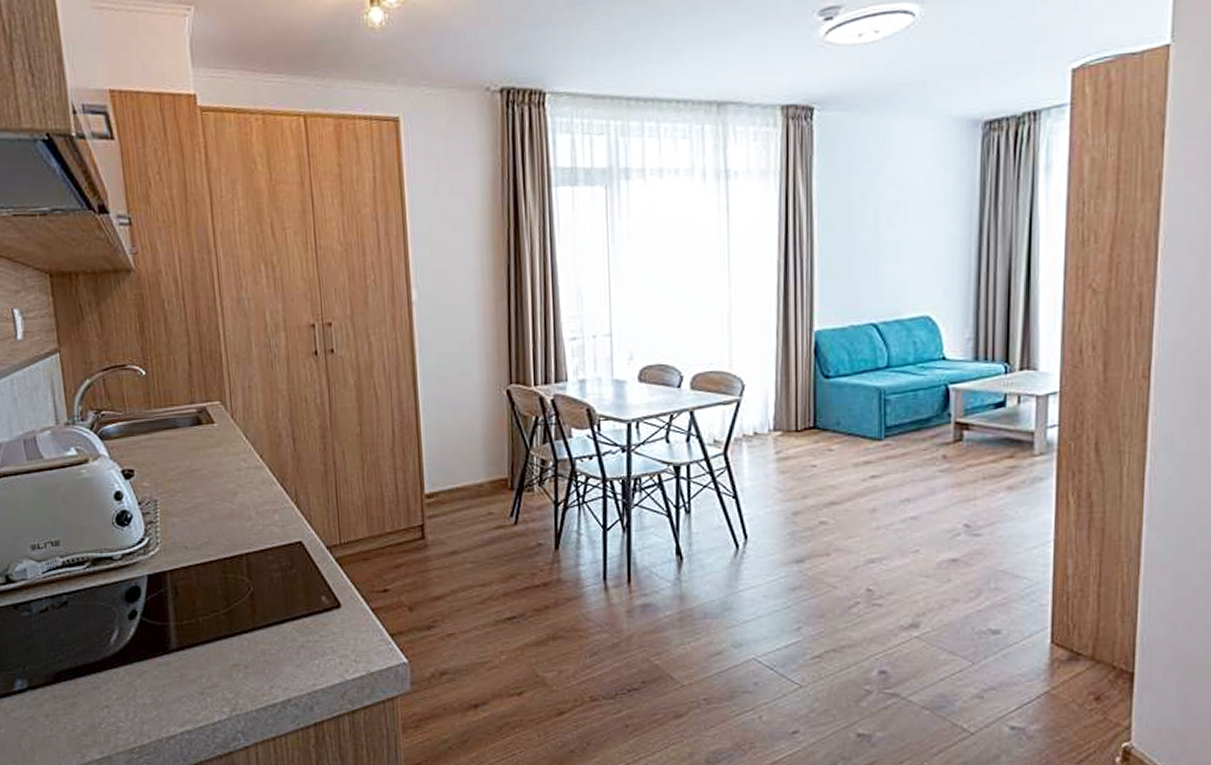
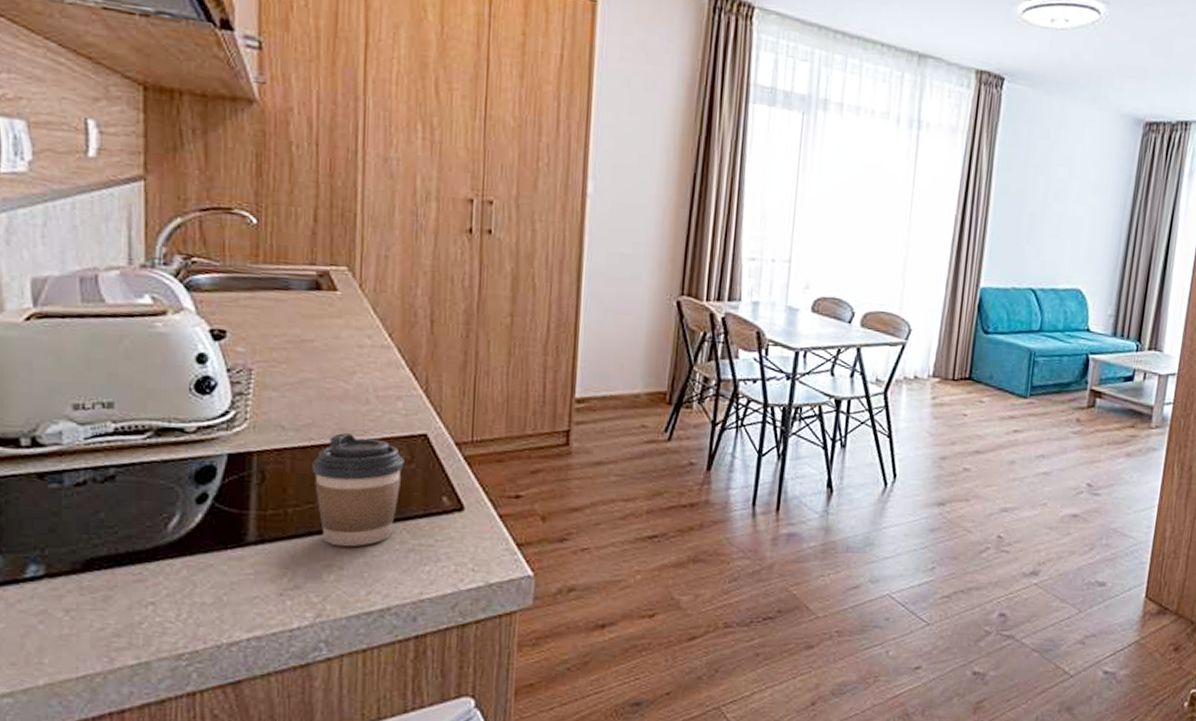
coffee cup: none [212,546,287,648] -> present [312,432,404,547]

